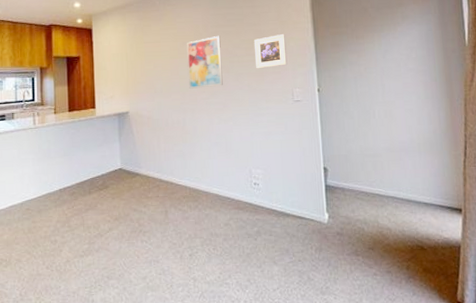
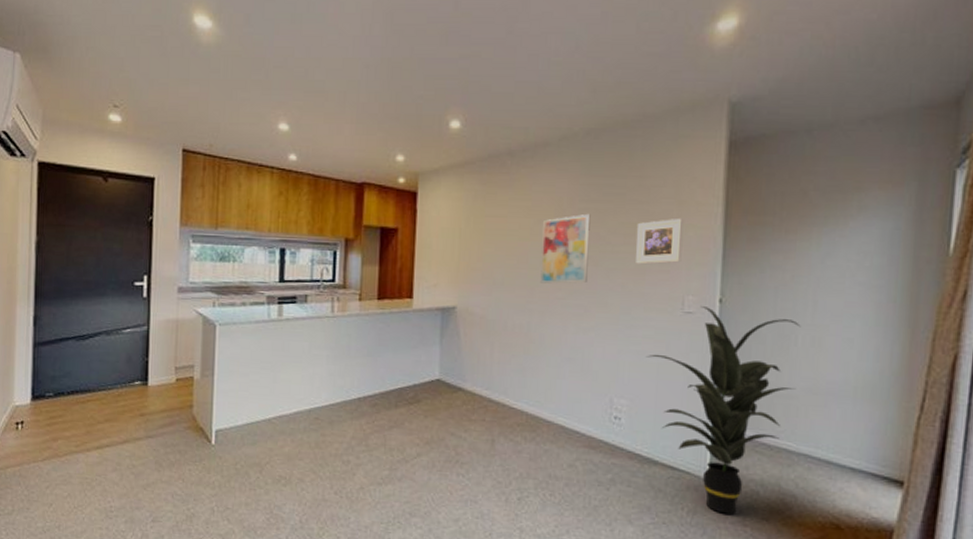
indoor plant: none [271,95,378,248] -> present [645,305,801,514]

